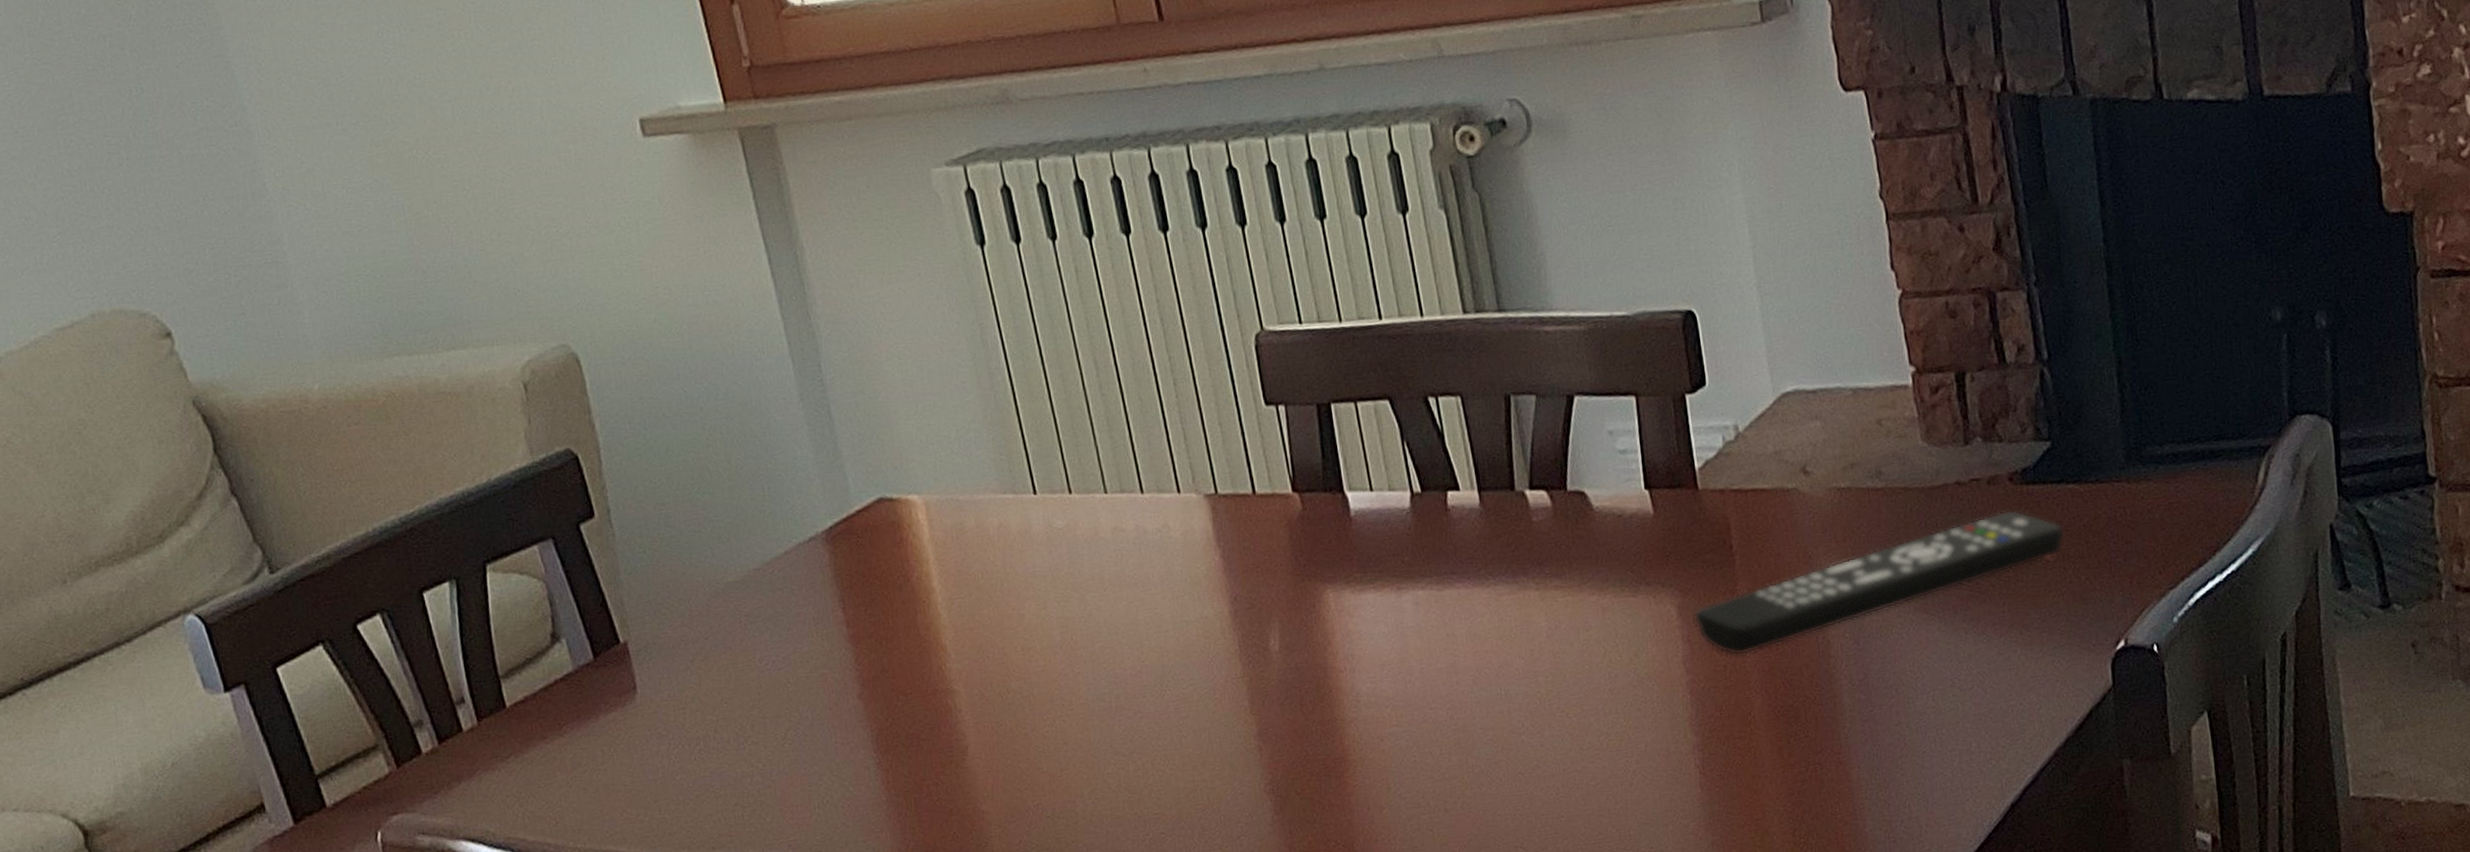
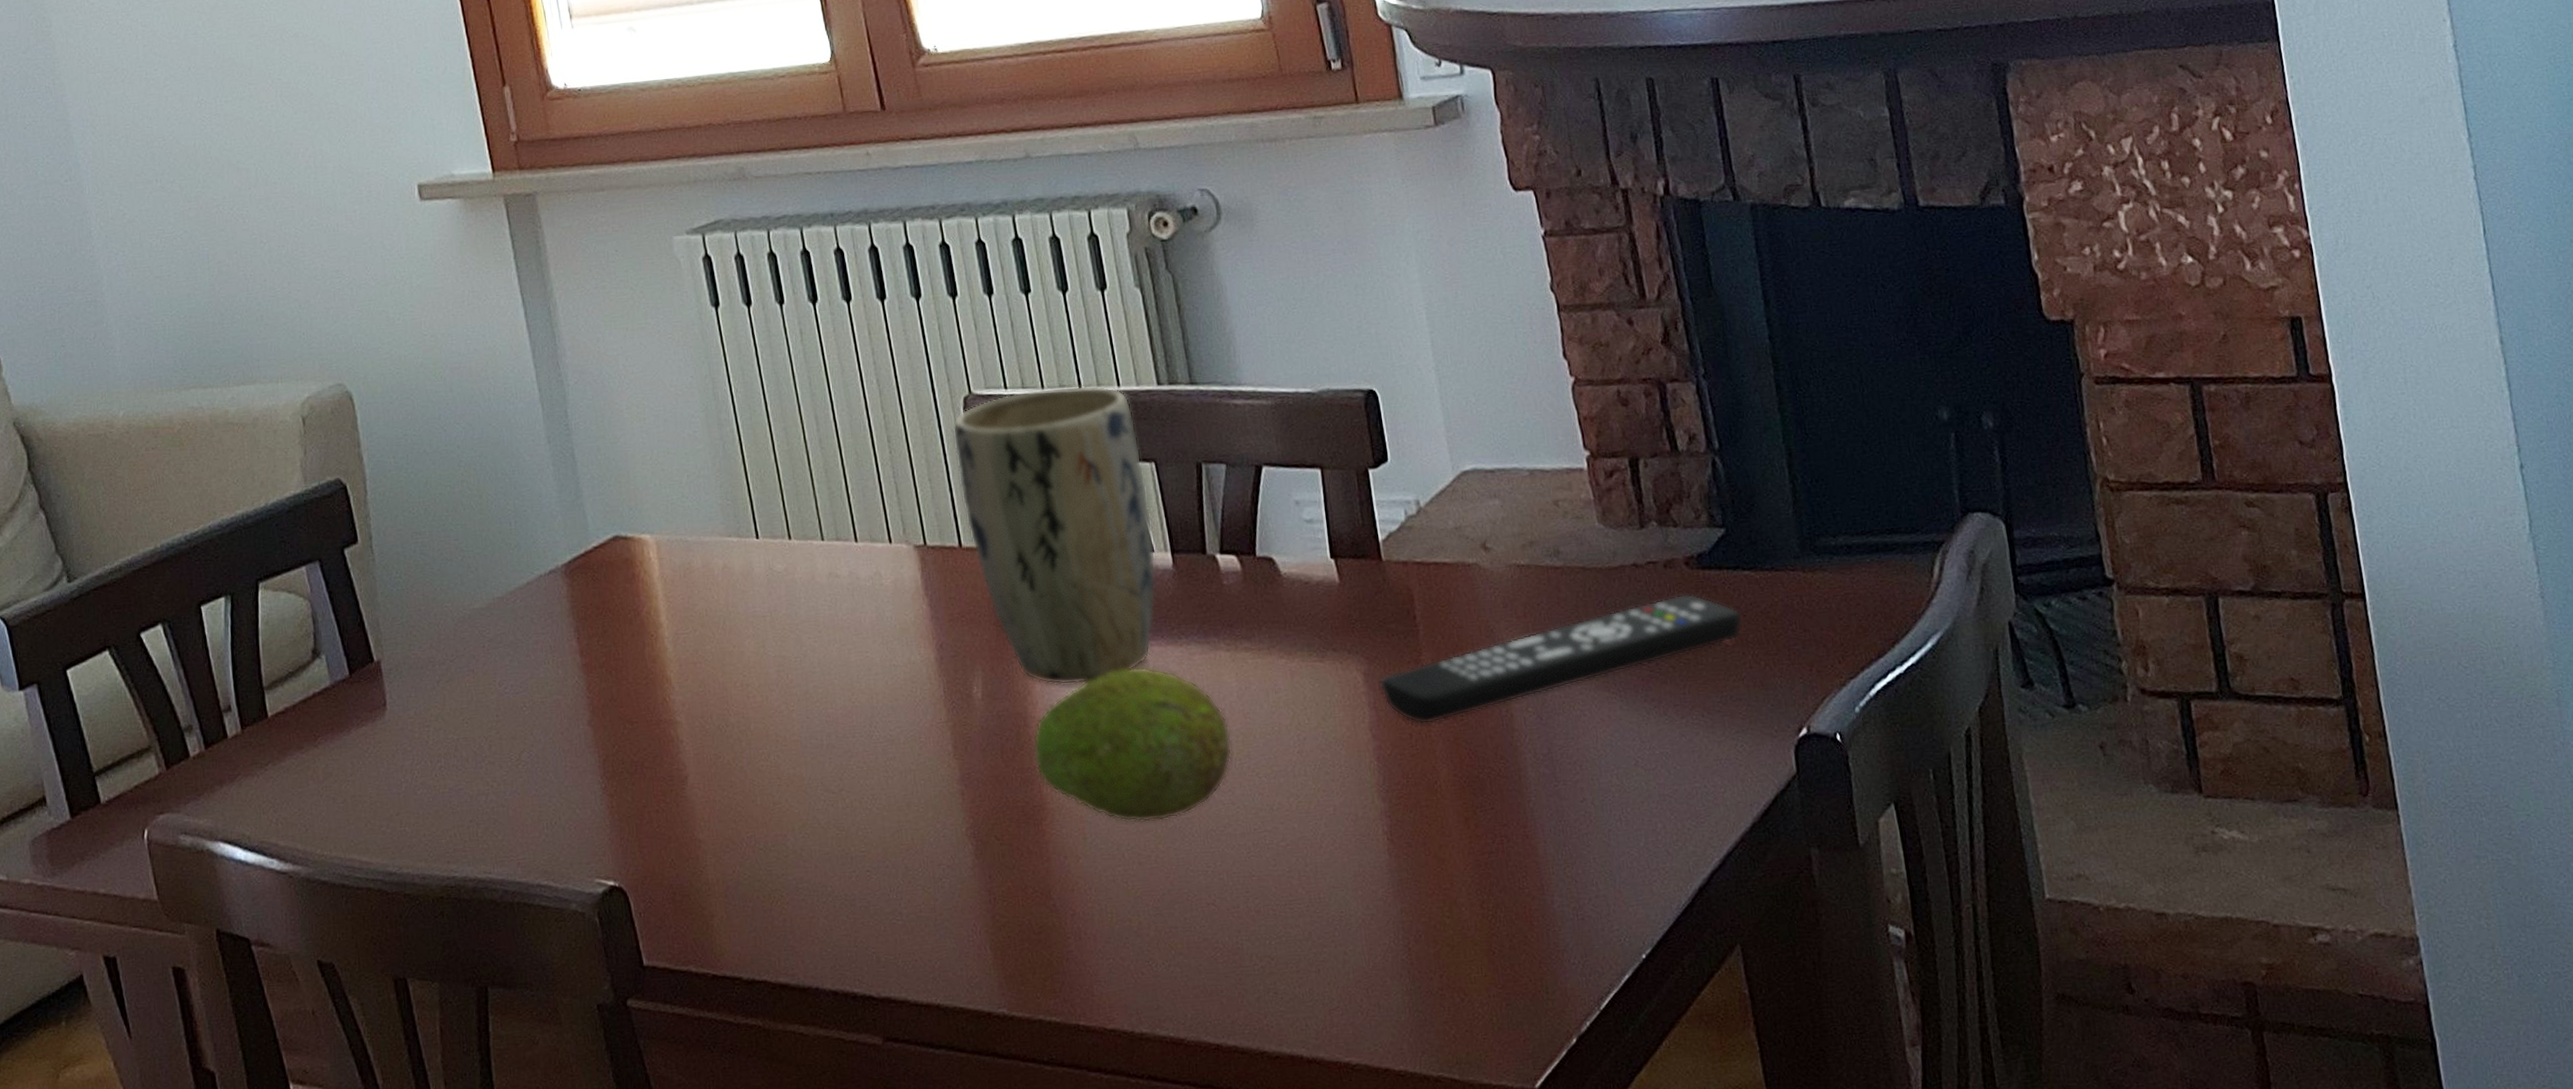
plant pot: none [1244,316,1463,634] -> present [952,385,1157,686]
fruit: none [1334,610,1542,770] -> present [1033,666,1233,822]

